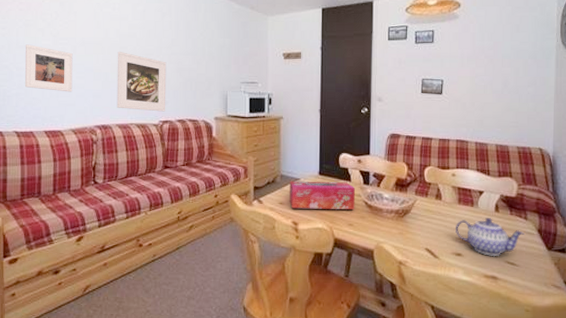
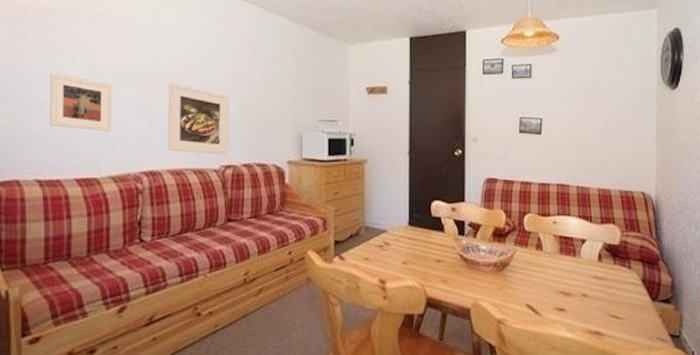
tissue box: present [289,180,355,210] -> none [376,232,449,265]
teapot: present [456,218,524,257] -> none [558,268,629,311]

